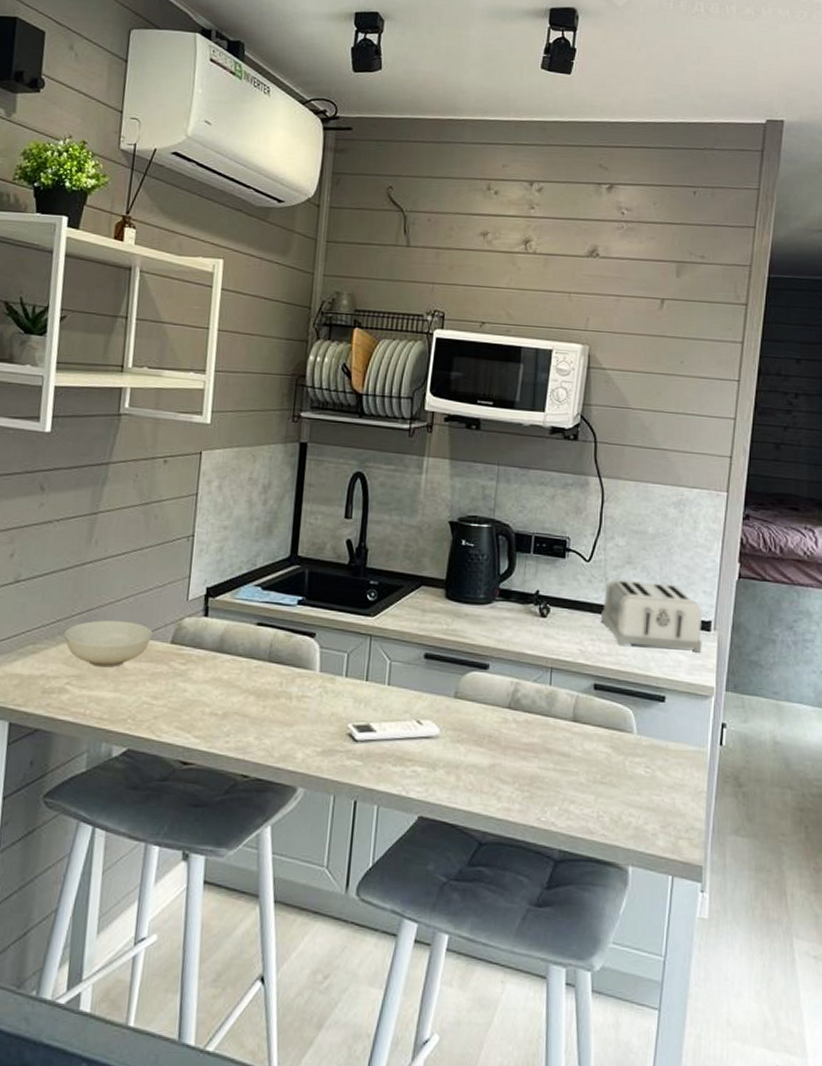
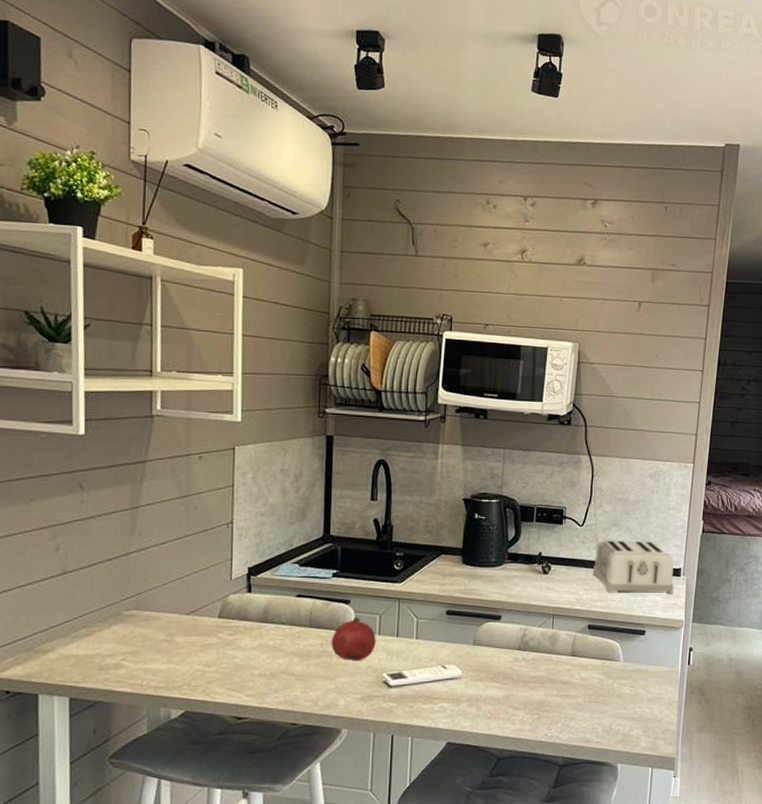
bowl: present [64,620,153,668] -> none [116,601,201,643]
fruit: none [291,653,343,706] -> present [331,616,376,661]

